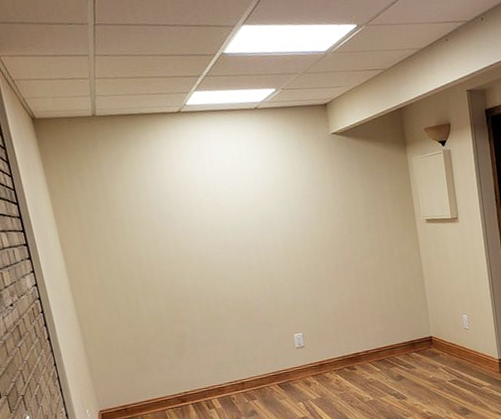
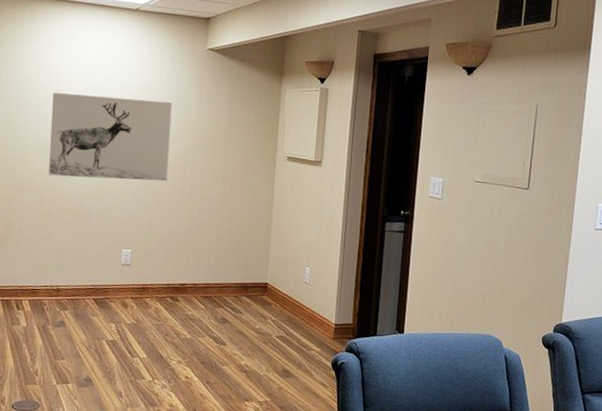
wall art: none [193,190,321,281] -> present [49,93,173,182]

